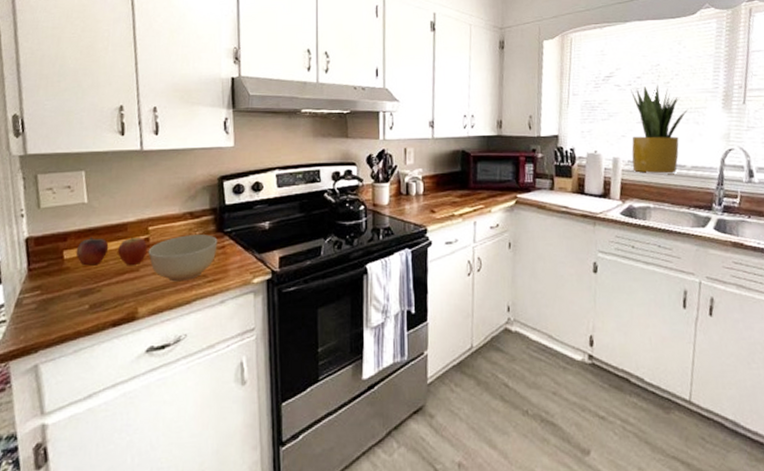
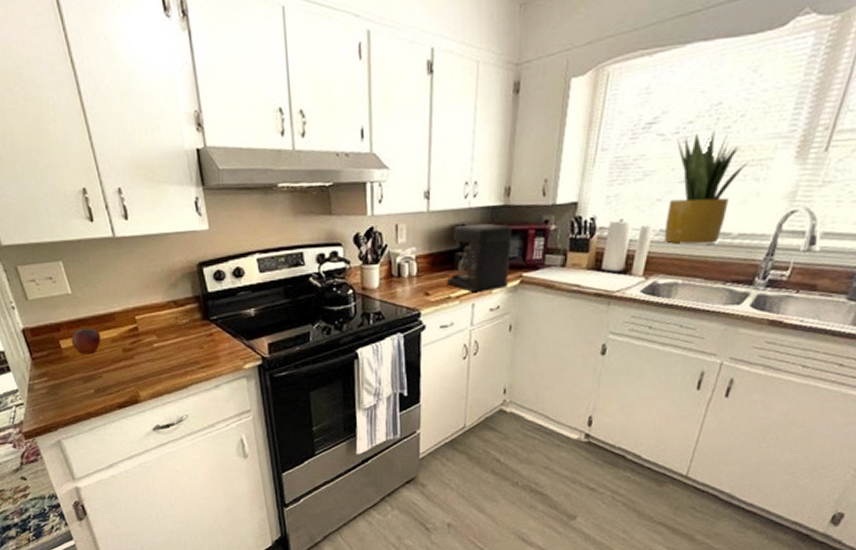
fruit: present [118,237,148,265] -> none [110,326,139,353]
bowl: present [148,234,218,282] -> none [139,322,206,368]
coffee maker: none [451,150,506,212] -> present [447,223,512,293]

